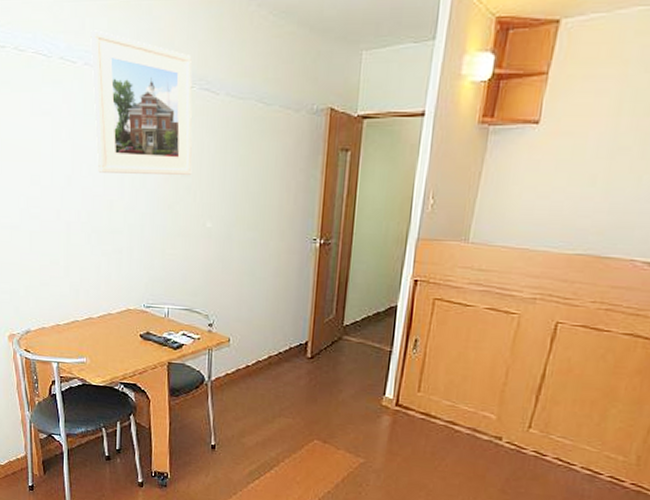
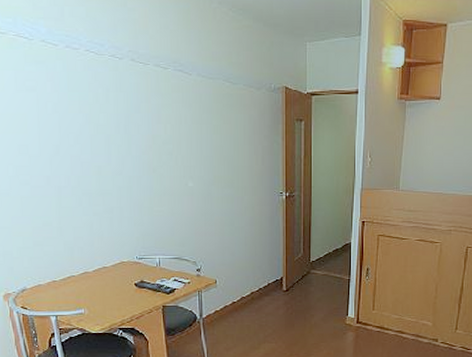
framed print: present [90,30,192,175] -> none [70,18,172,142]

